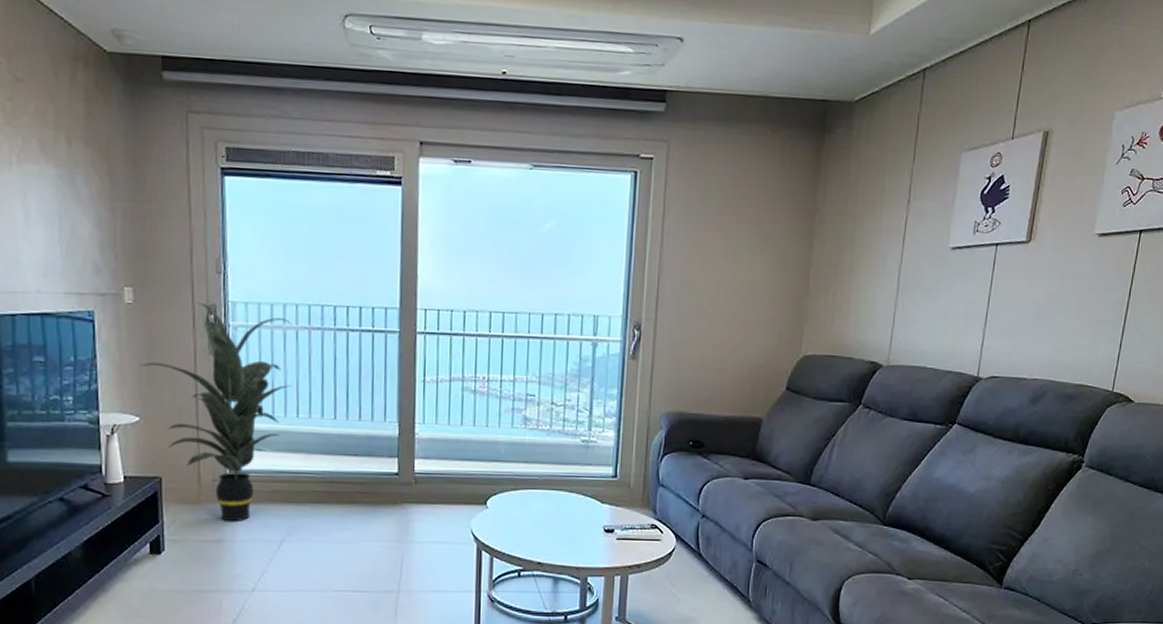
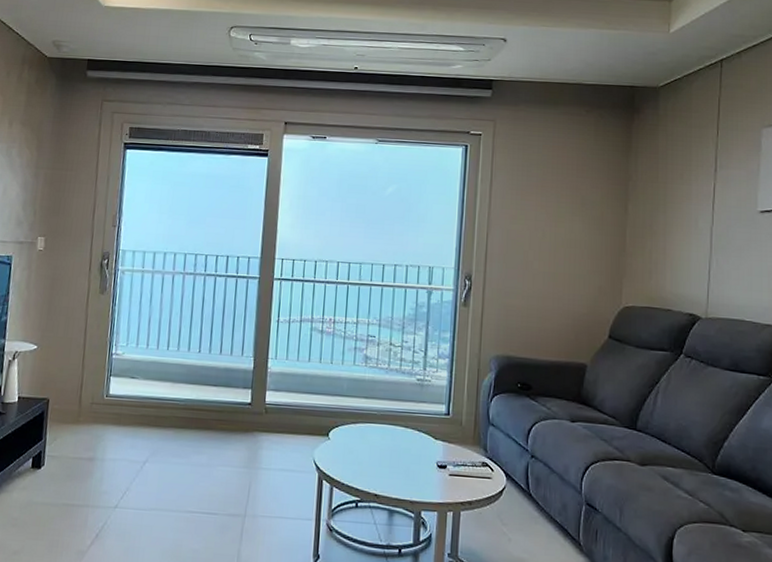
indoor plant: present [140,302,292,522] -> none [42,250,170,442]

